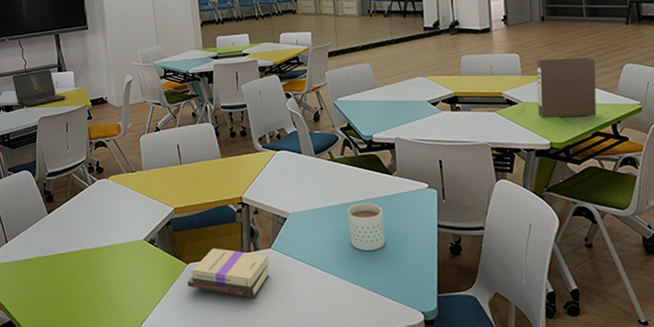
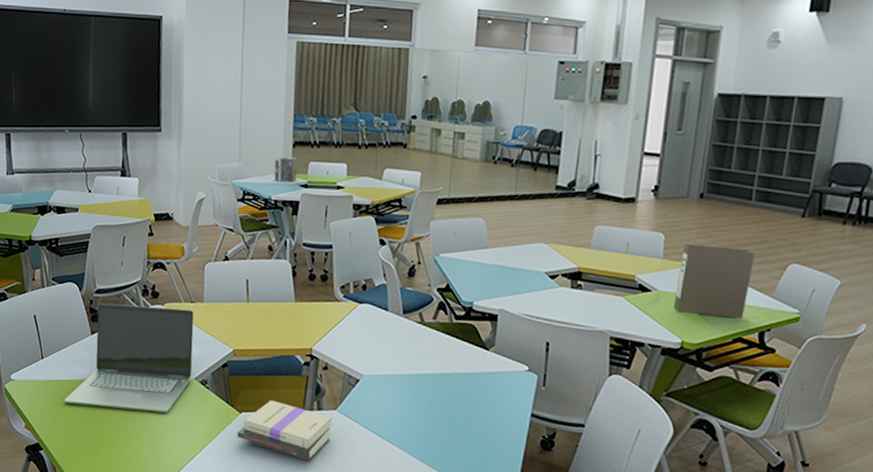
laptop computer: present [12,69,66,108] -> none [67,171,127,213]
laptop: none [30,179,141,281] -> present [64,303,194,413]
books: none [187,35,208,57] -> present [274,156,298,182]
mug: present [347,203,385,251] -> none [428,376,471,431]

